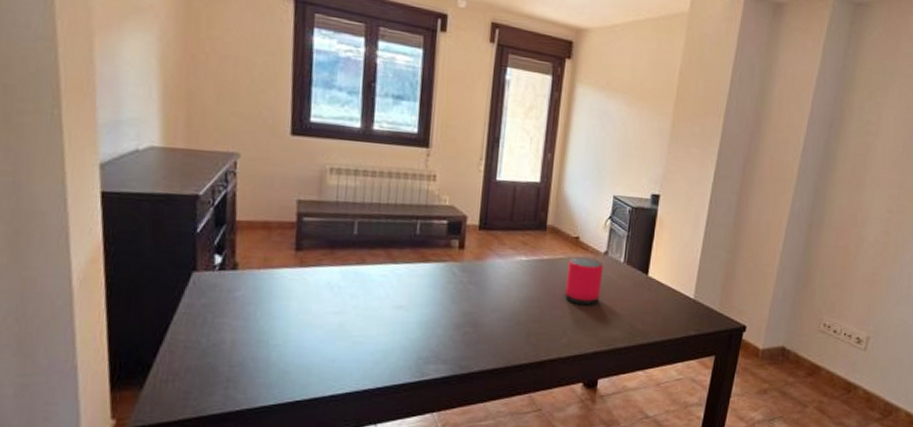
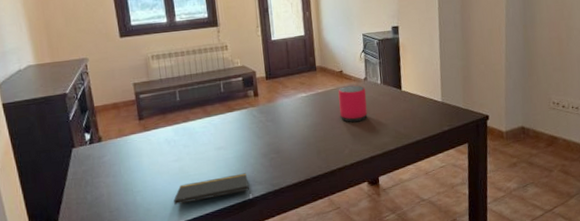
notepad: none [322,345,430,374] -> present [174,173,251,205]

